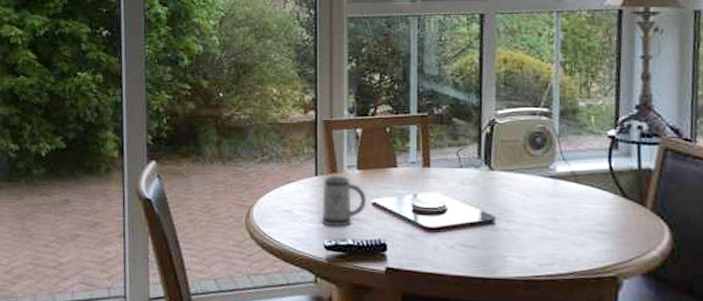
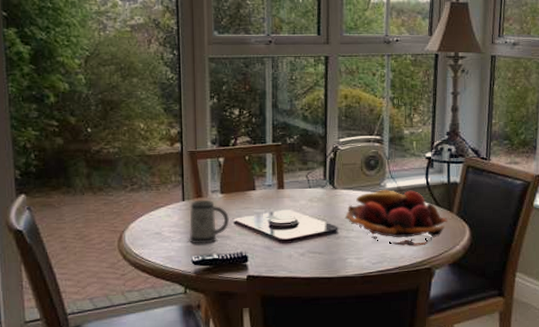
fruit basket: none [503,173,639,248] -> present [344,189,448,246]

